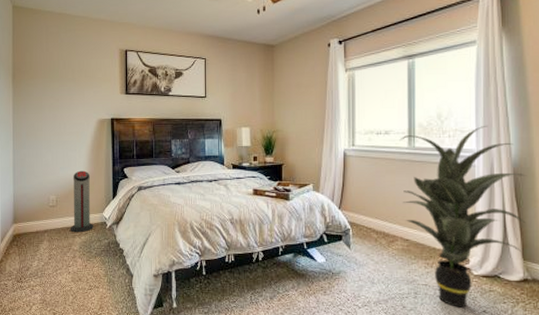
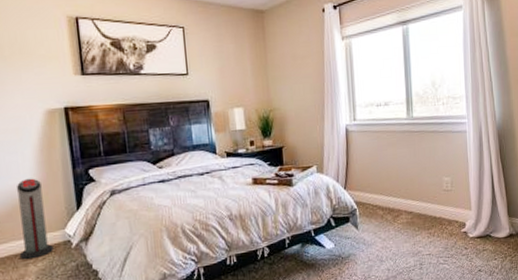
indoor plant: present [399,126,527,308] -> none [398,91,510,271]

